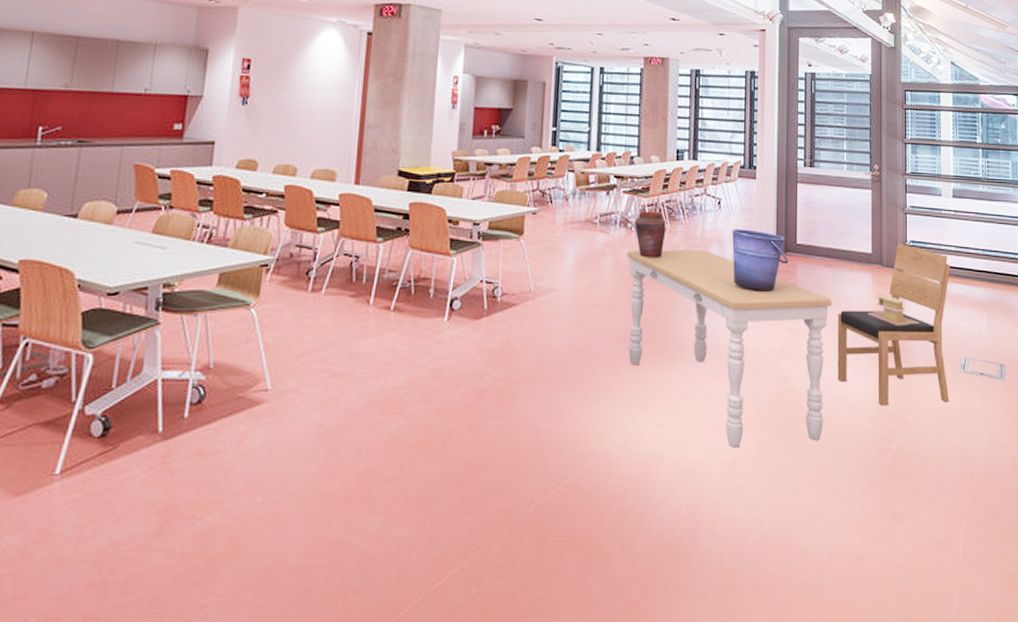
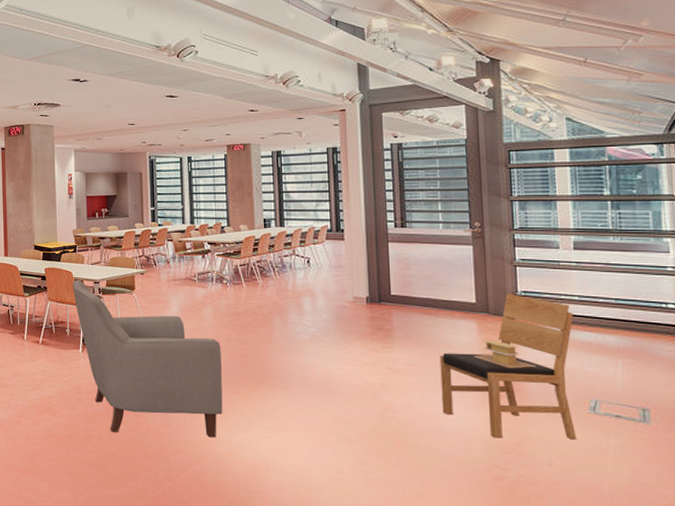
chair: none [443,219,619,432] -> present [72,279,223,438]
dining table: present [627,249,833,448] -> none [224,300,433,462]
vase: present [635,211,666,258] -> none [230,270,259,308]
bucket: present [732,229,789,292] -> none [323,283,383,335]

